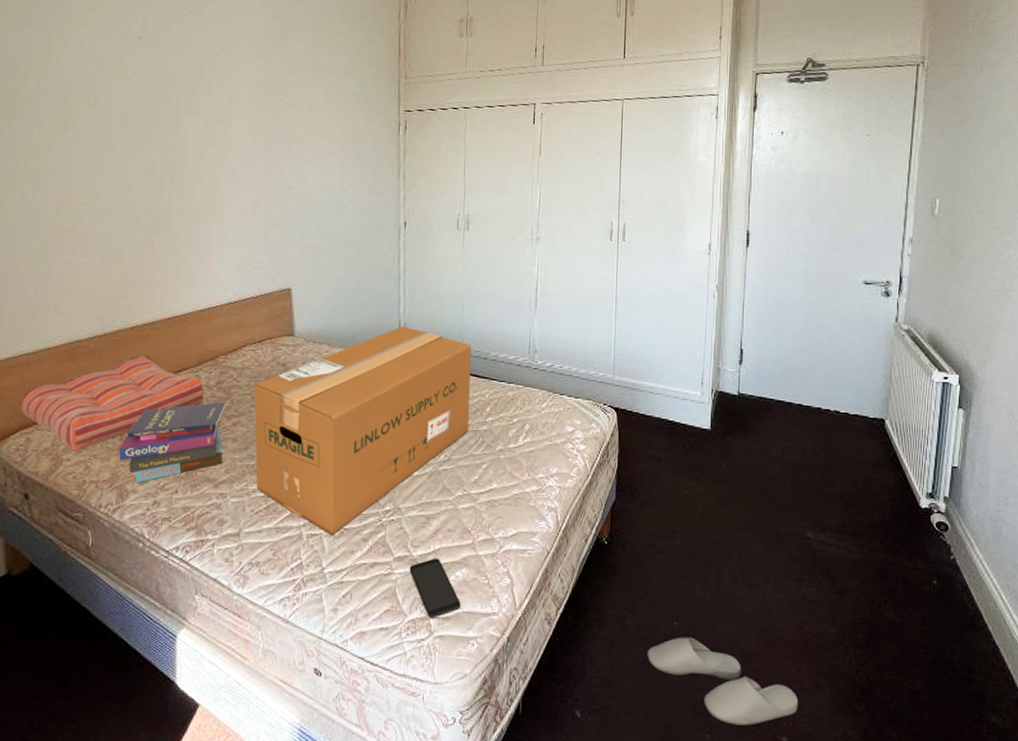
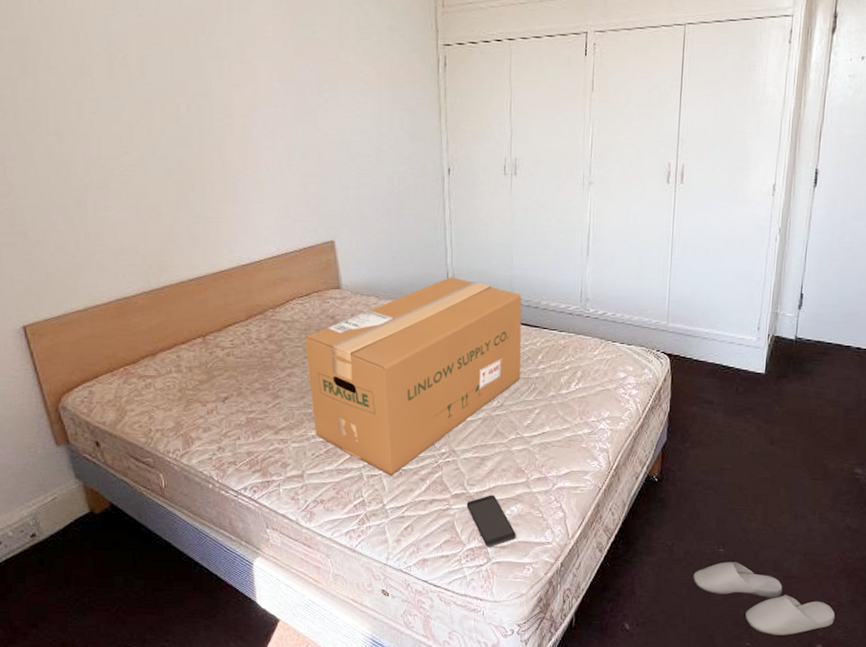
seat cushion: present [19,355,204,451] -> none [78,310,256,402]
books: present [119,401,227,484] -> none [180,353,280,431]

